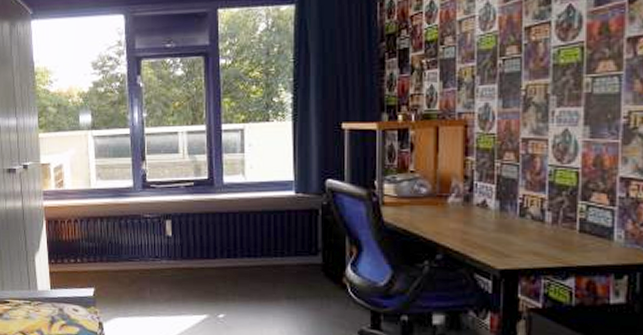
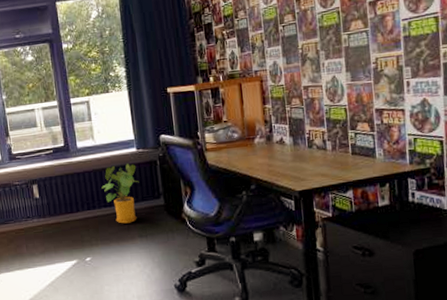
house plant: none [247,209,294,281] -> present [101,164,139,224]

